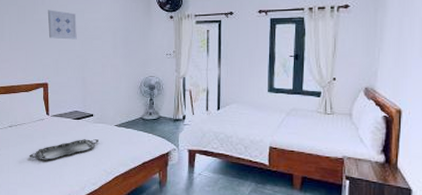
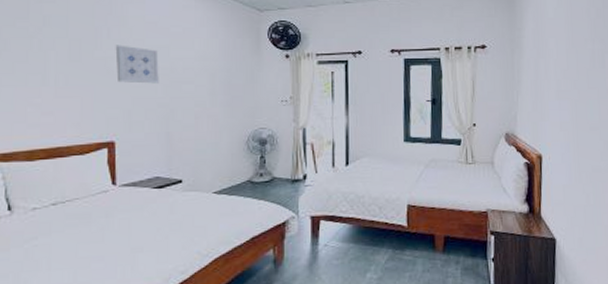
serving tray: present [29,139,98,160] -> none [83,213,190,248]

